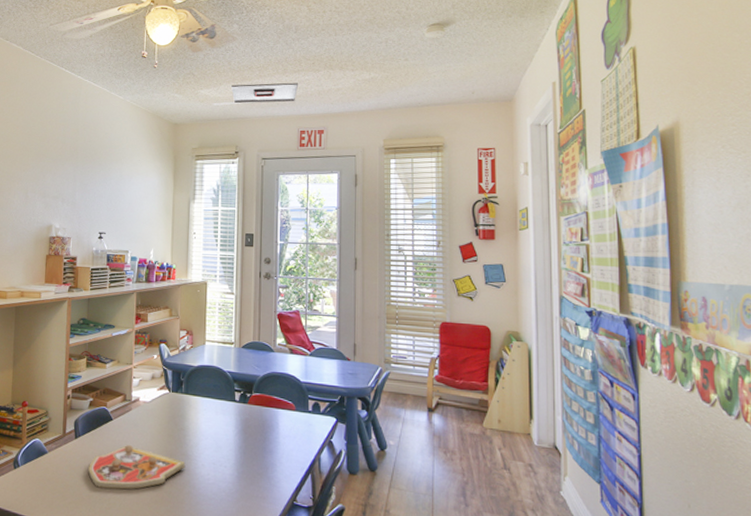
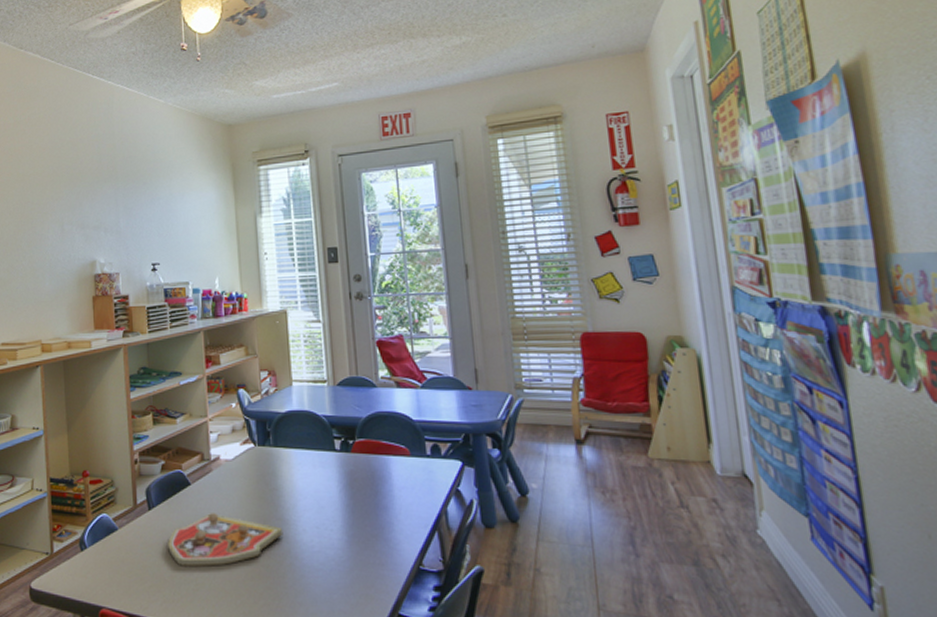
ceiling vent: present [231,82,299,104] -> none [292,59,374,93]

